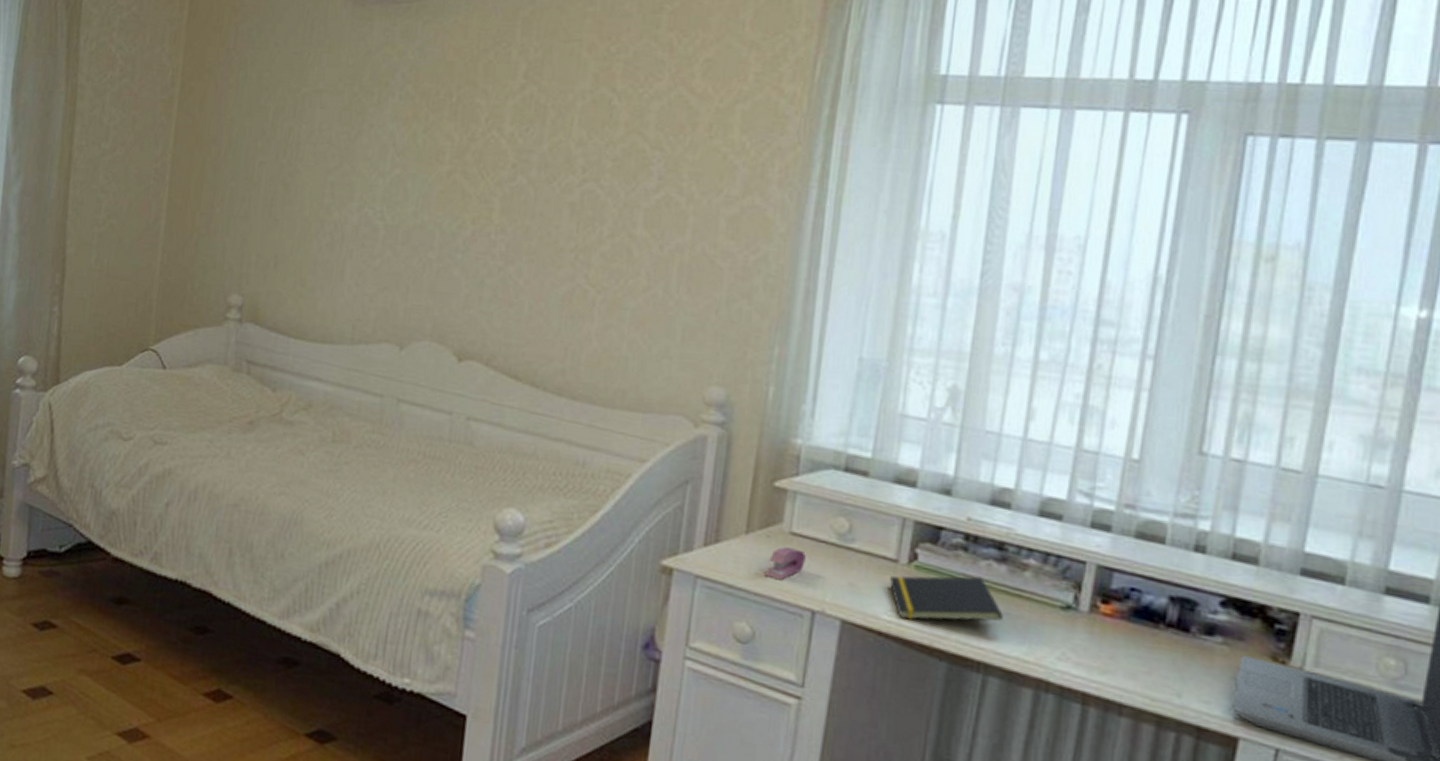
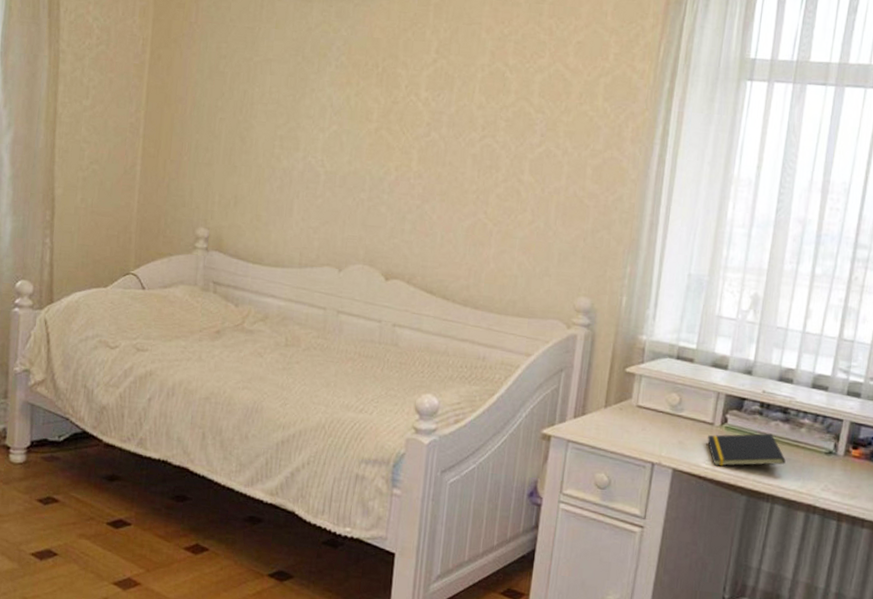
stapler: present [766,547,806,581] -> none [619,417,648,442]

